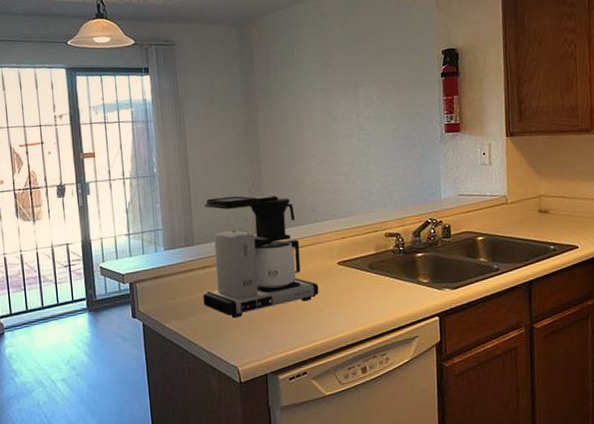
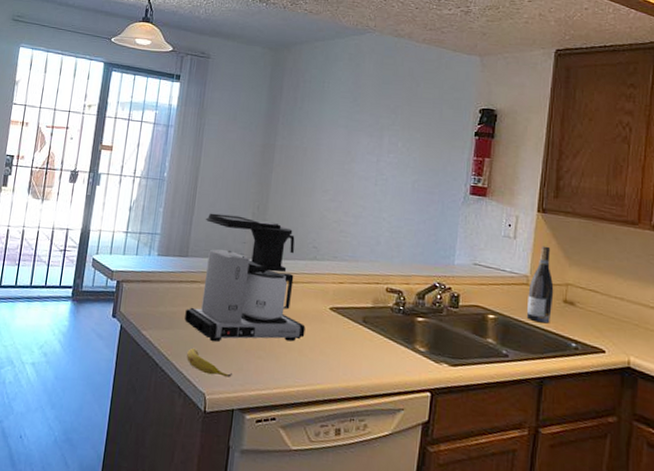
banana: none [212,328,259,349] -> present [186,348,232,378]
wine bottle: none [508,166,531,235] -> present [527,246,554,324]

